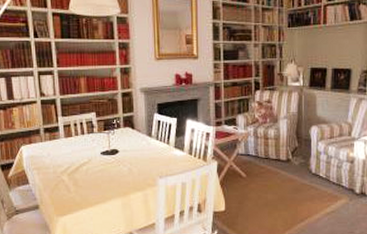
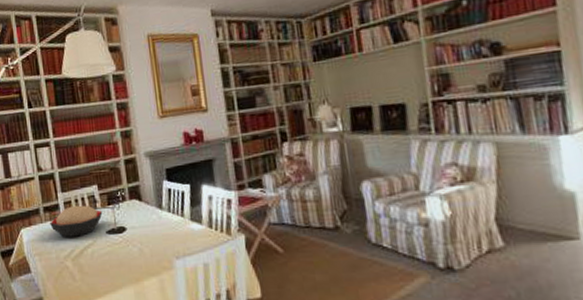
decorative bowl: none [49,129,99,155] -> present [50,205,103,237]

